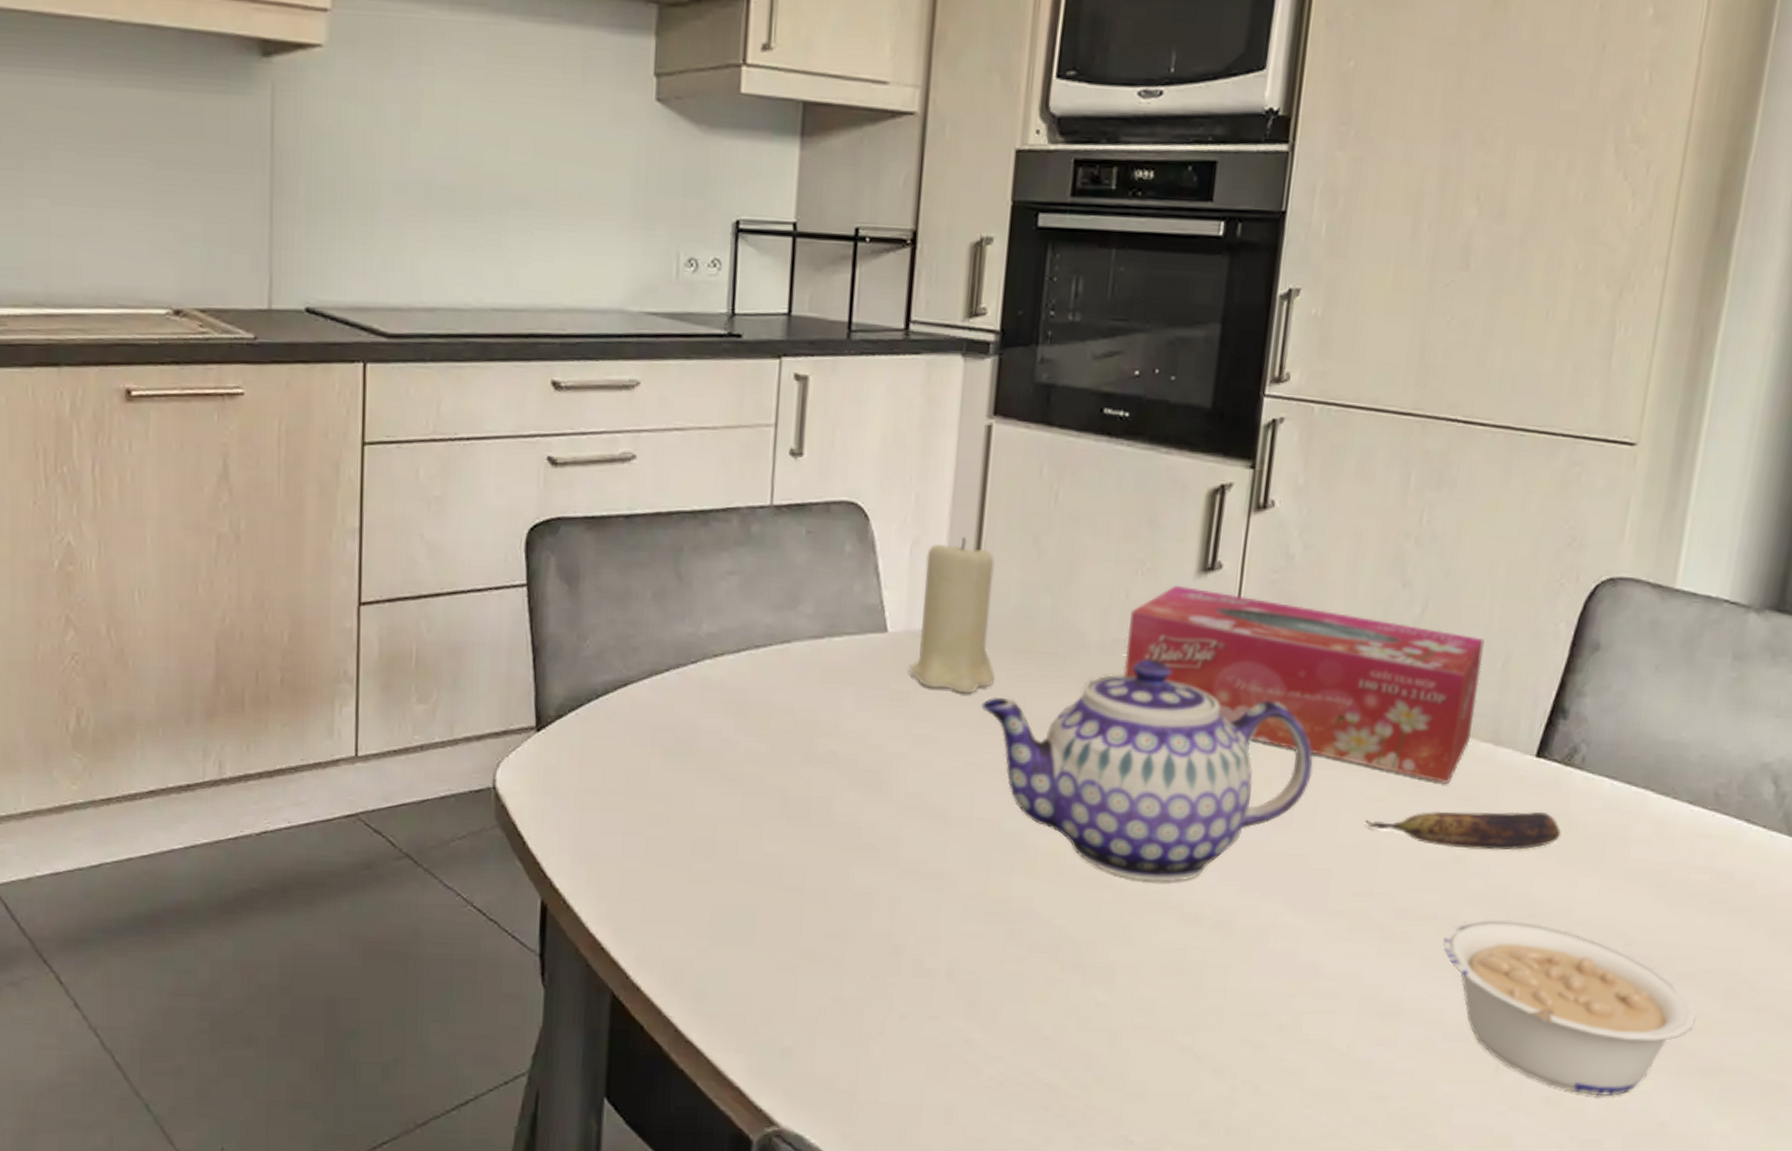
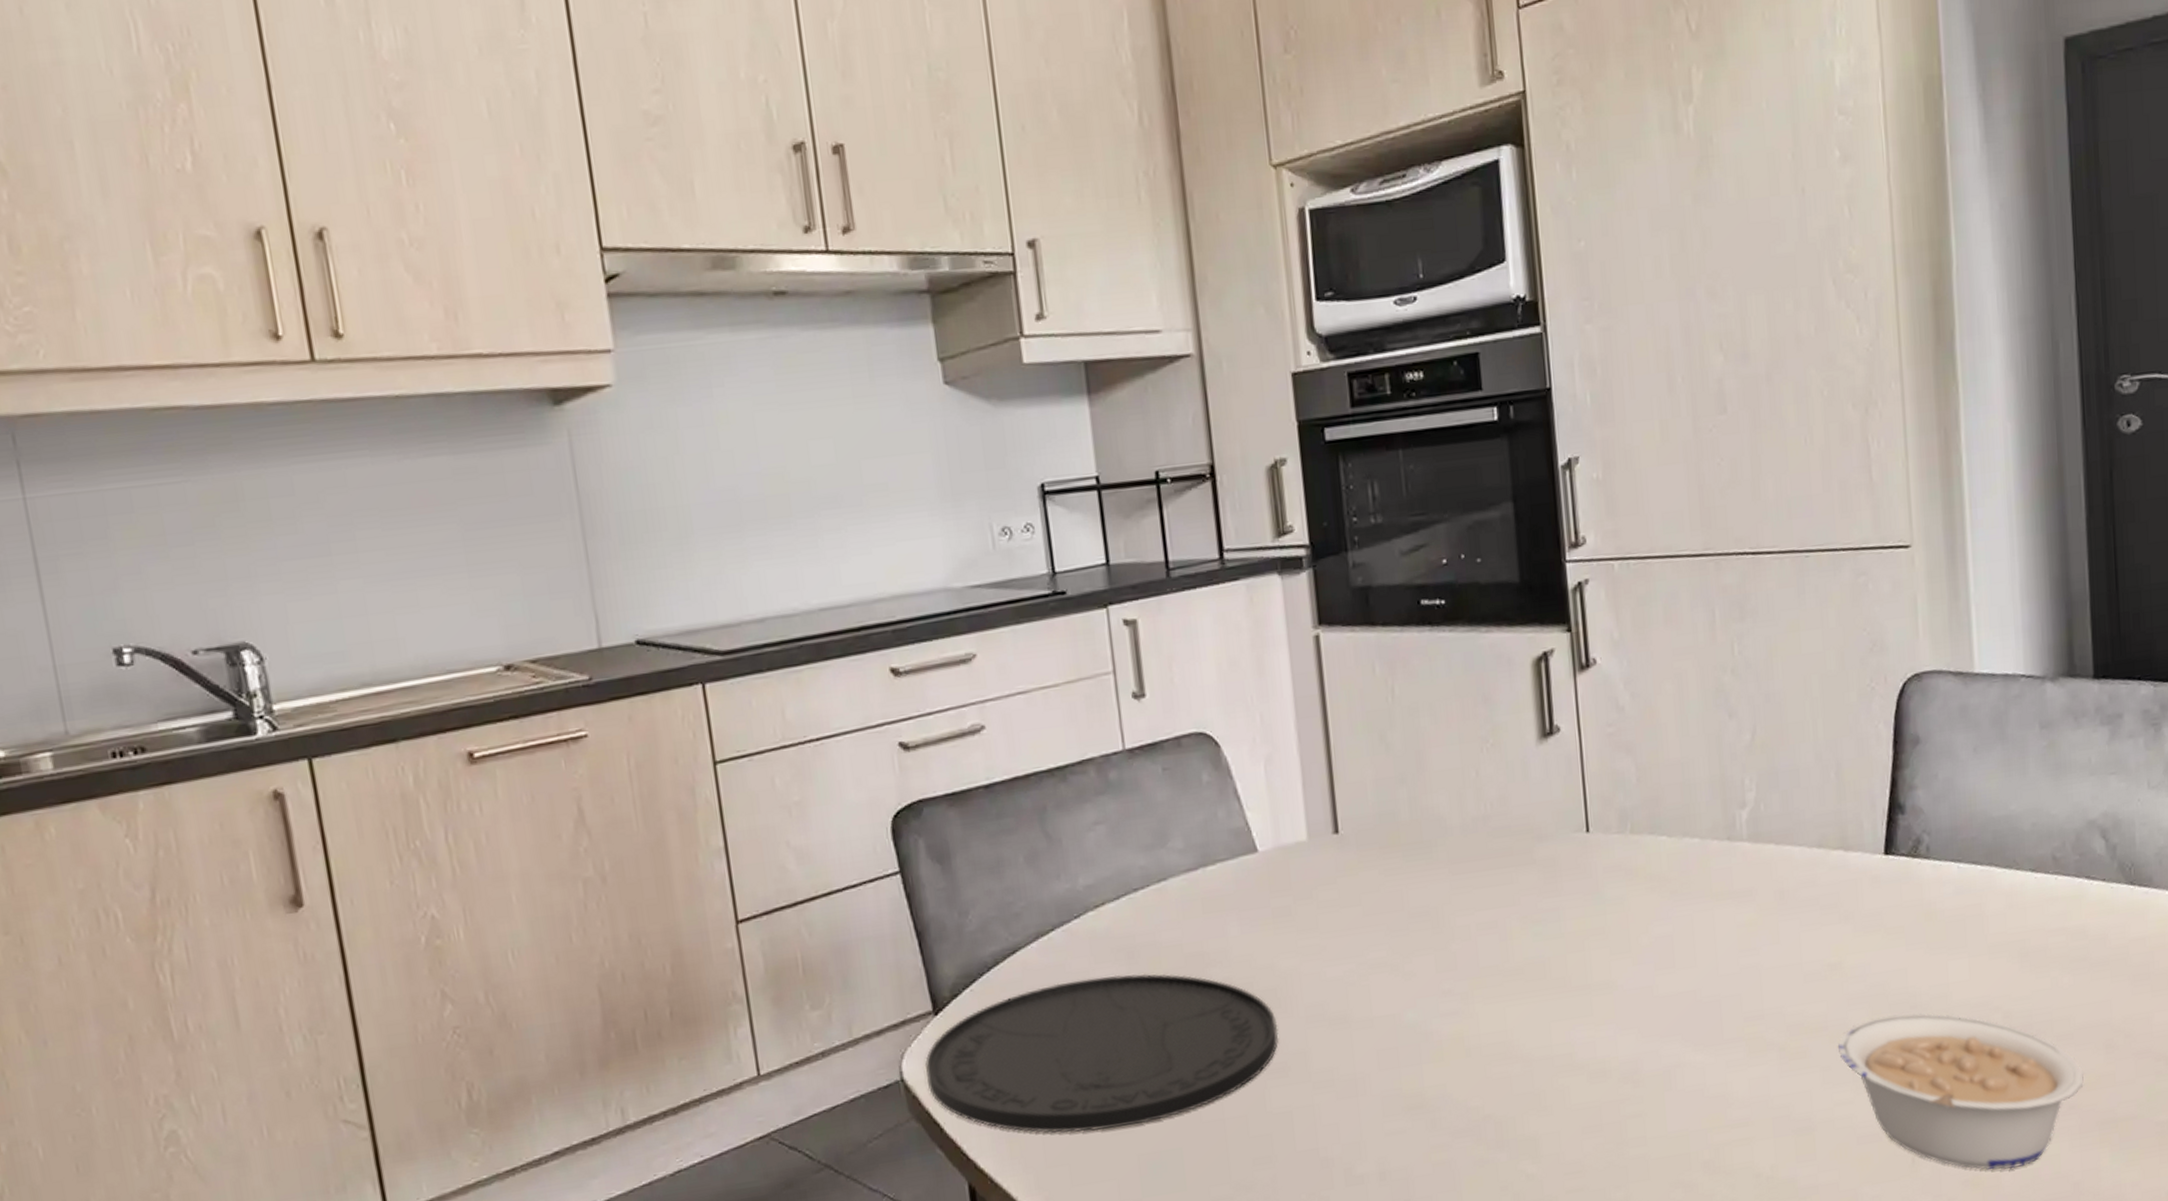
plate: none [518,723,875,876] -> present [924,973,1279,1133]
candle: present [909,537,995,694] -> none [1281,747,1369,898]
teapot: present [981,658,1313,882] -> none [1360,829,1683,1047]
tissue box: present [1123,585,1484,785] -> none [1484,751,1821,897]
fruit: present [1365,811,1562,851] -> none [1742,905,1924,958]

